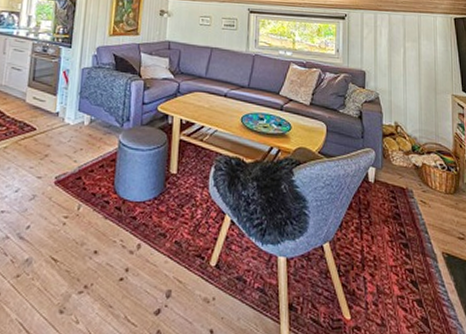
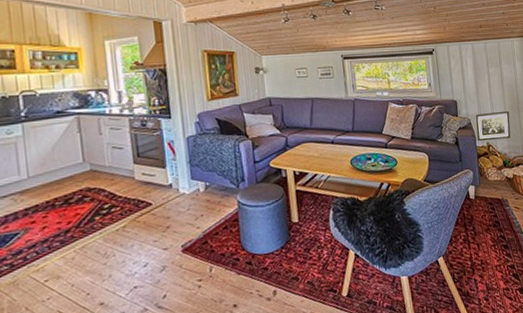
wall art: none [384,89,425,122] -> present [475,110,511,142]

